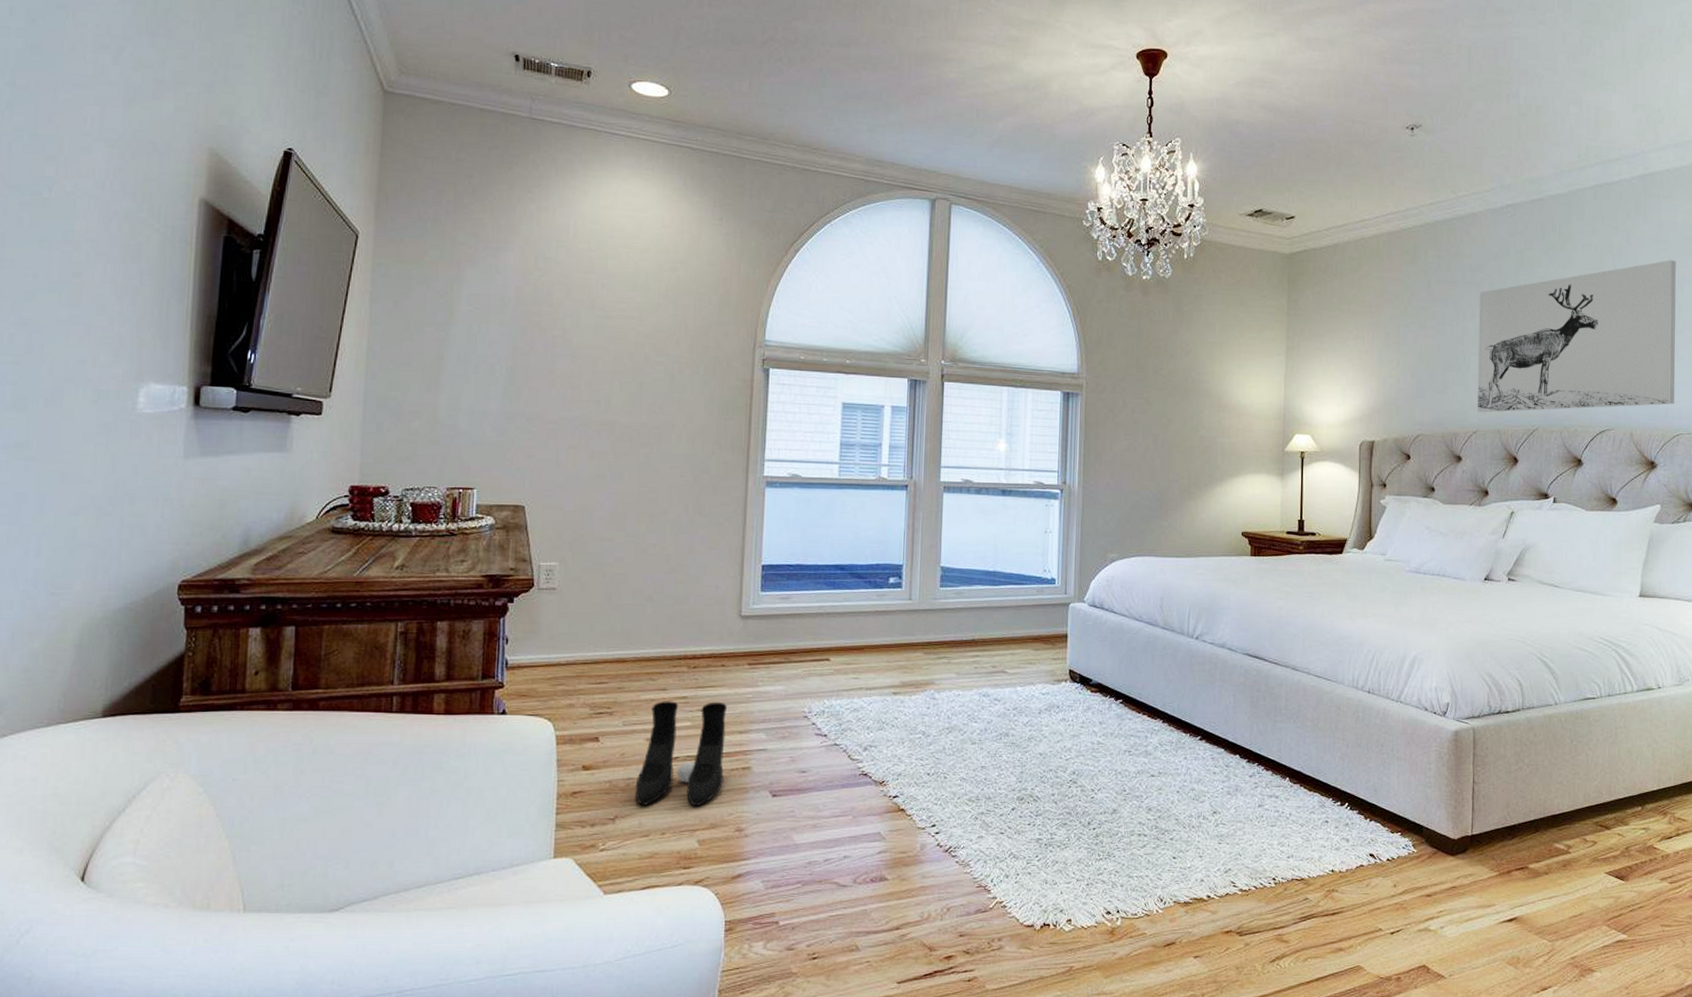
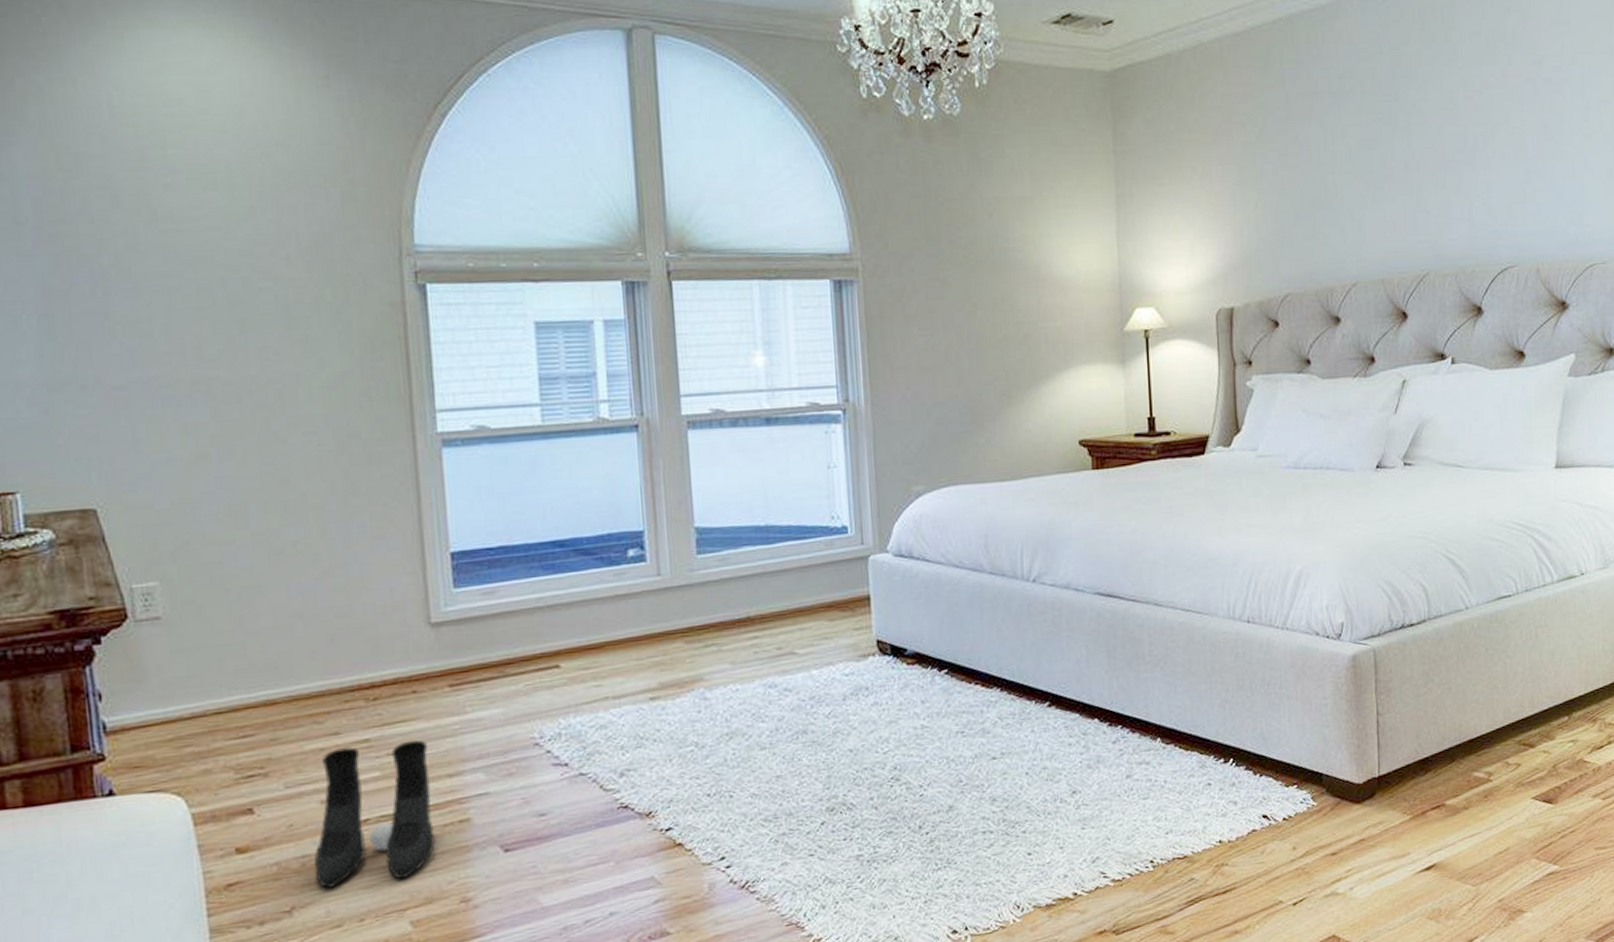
wall art: present [1477,260,1676,413] -> none [1349,45,1586,260]

